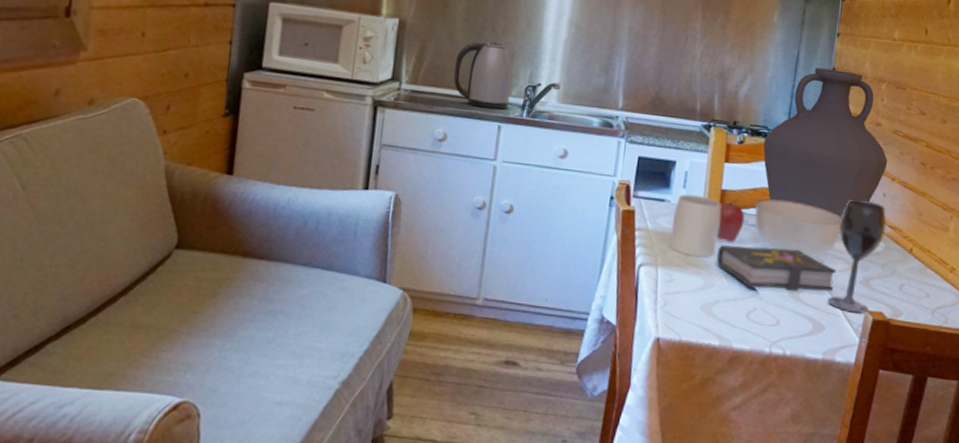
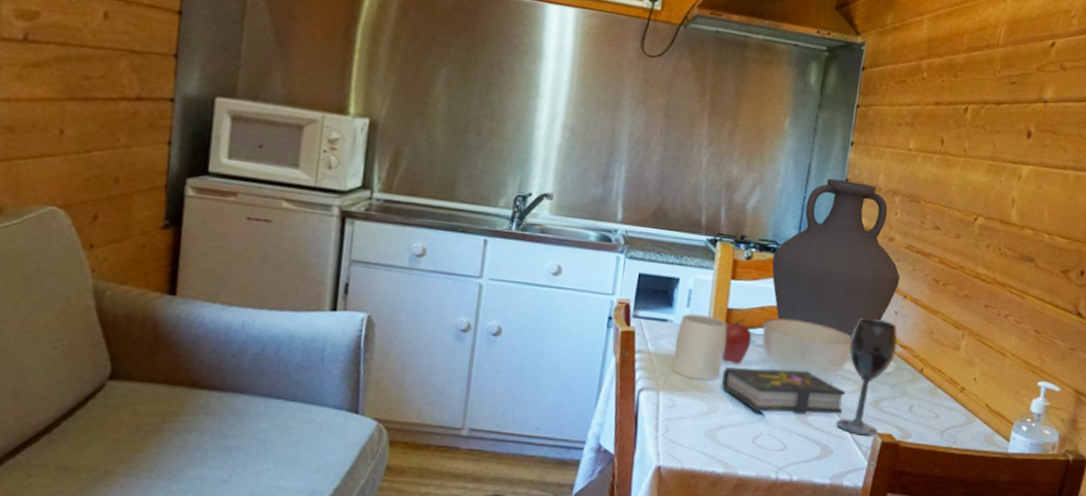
kettle: present [453,41,516,110] -> none [432,145,503,222]

